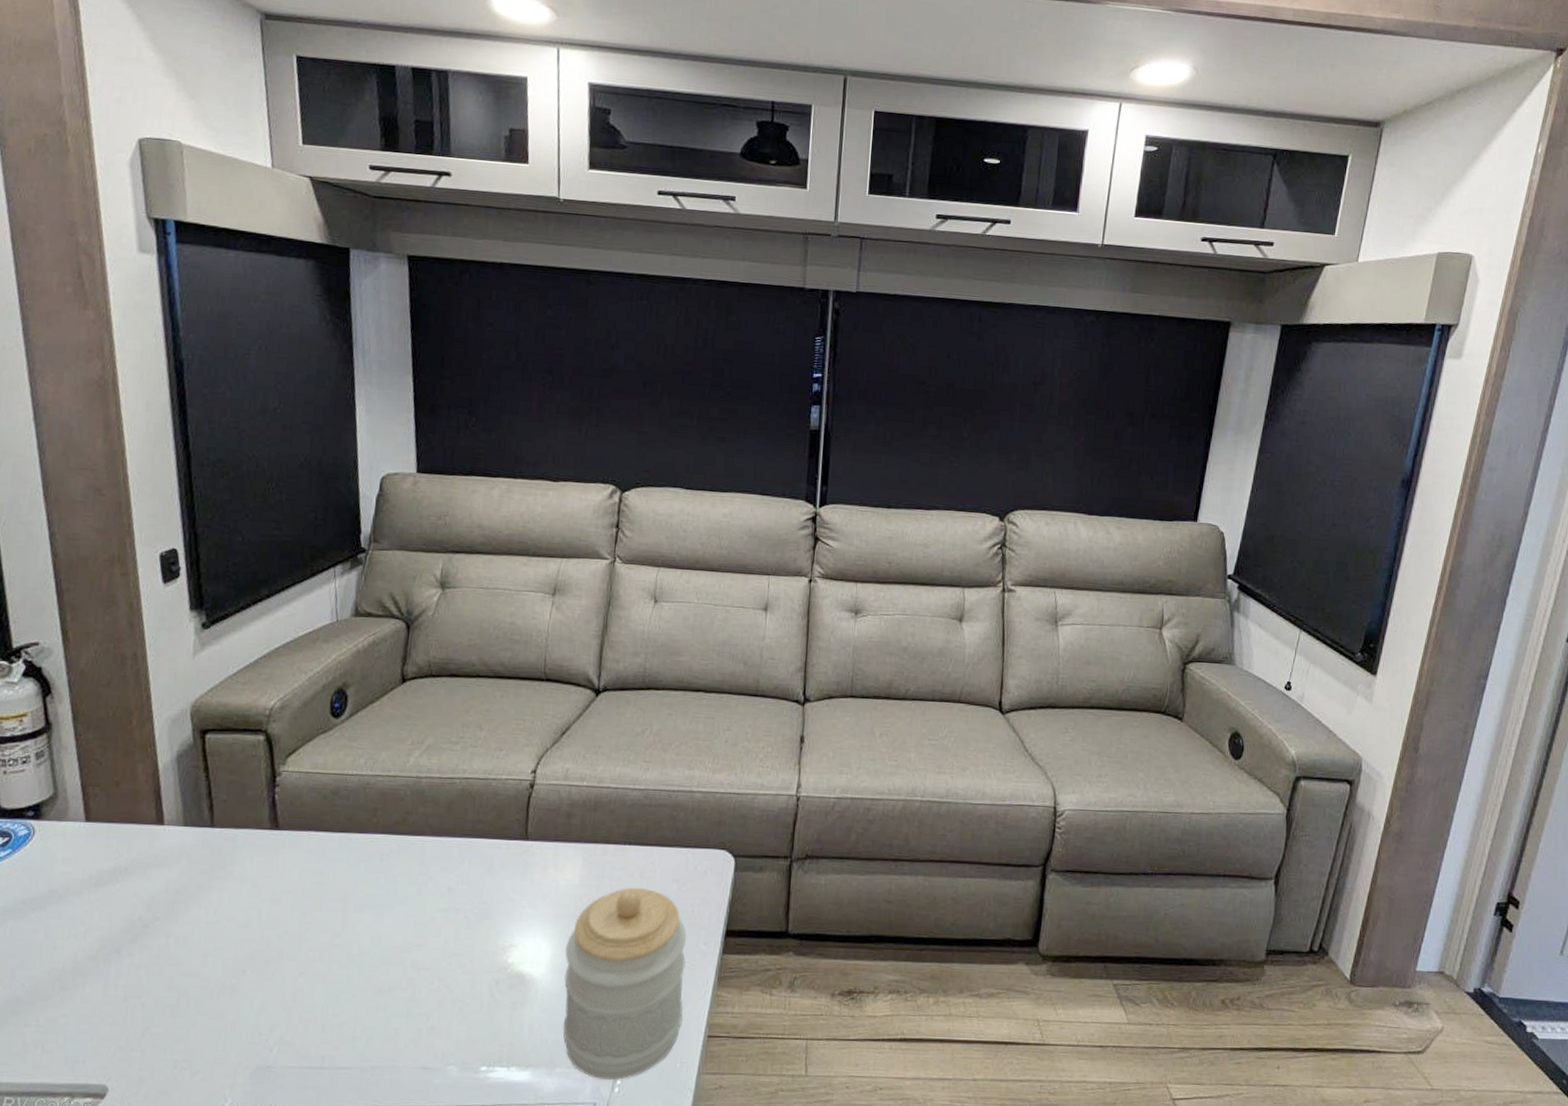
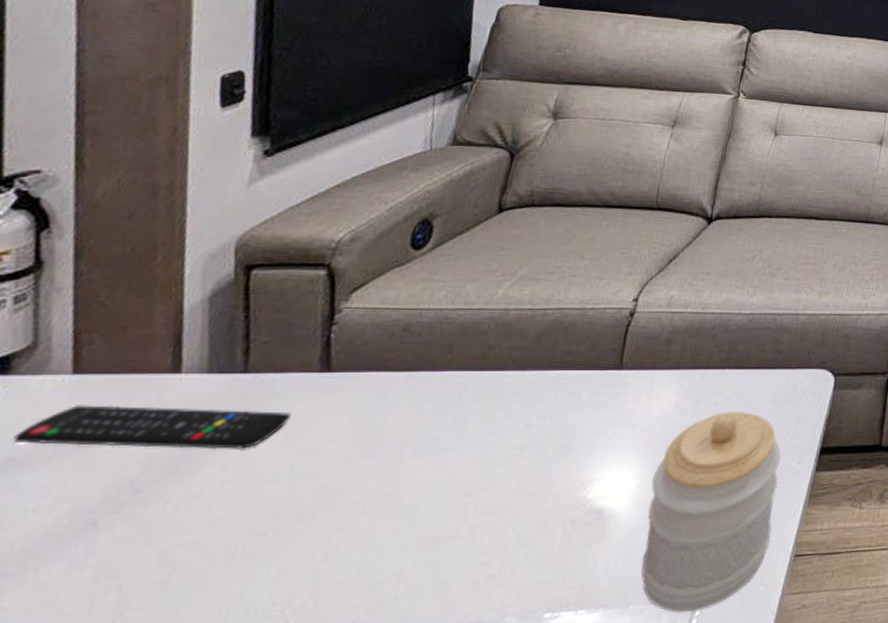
remote control: none [52,849,254,895] -> present [13,405,293,450]

